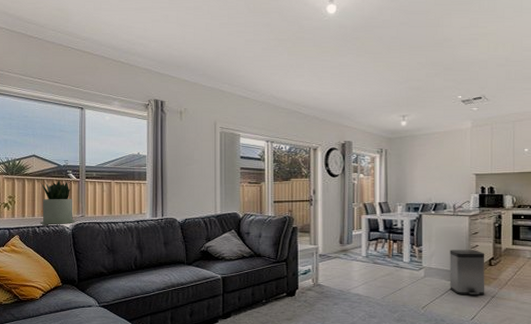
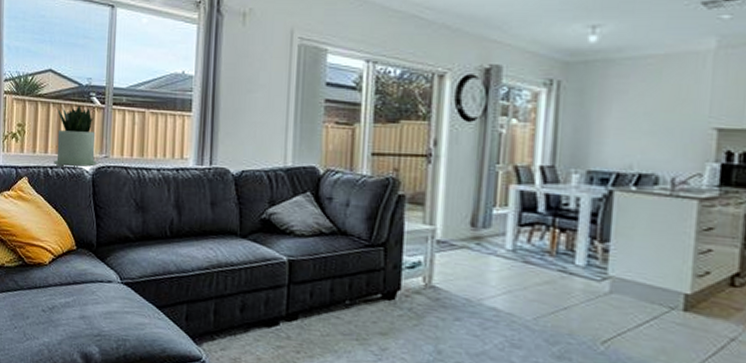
pedal bin: present [450,250,485,296] -> none [654,253,724,335]

